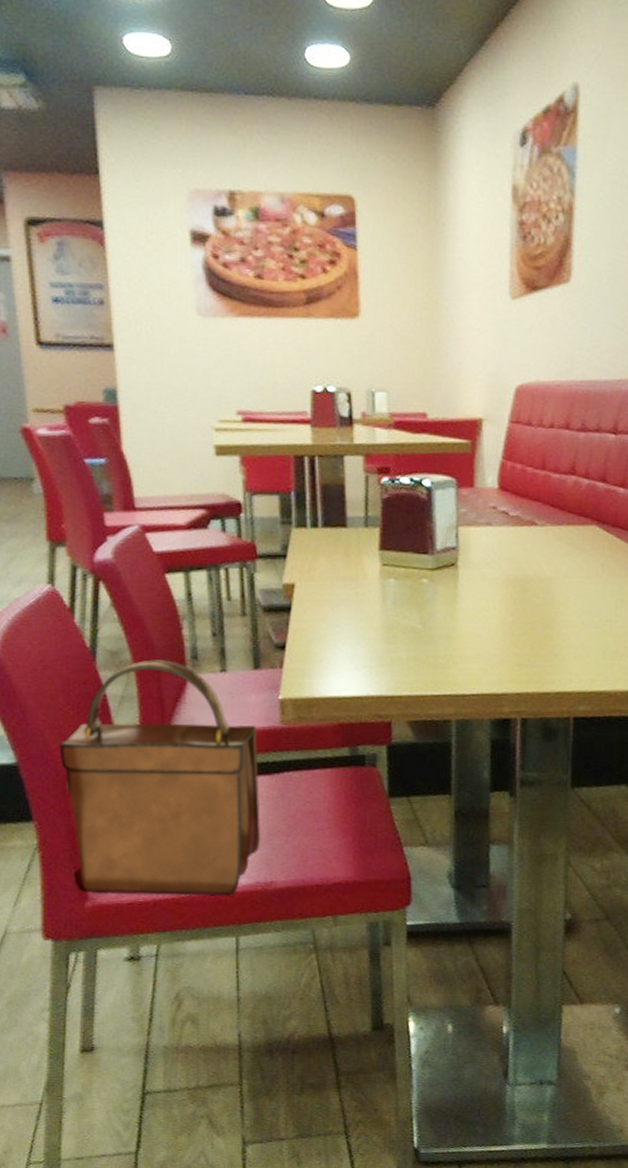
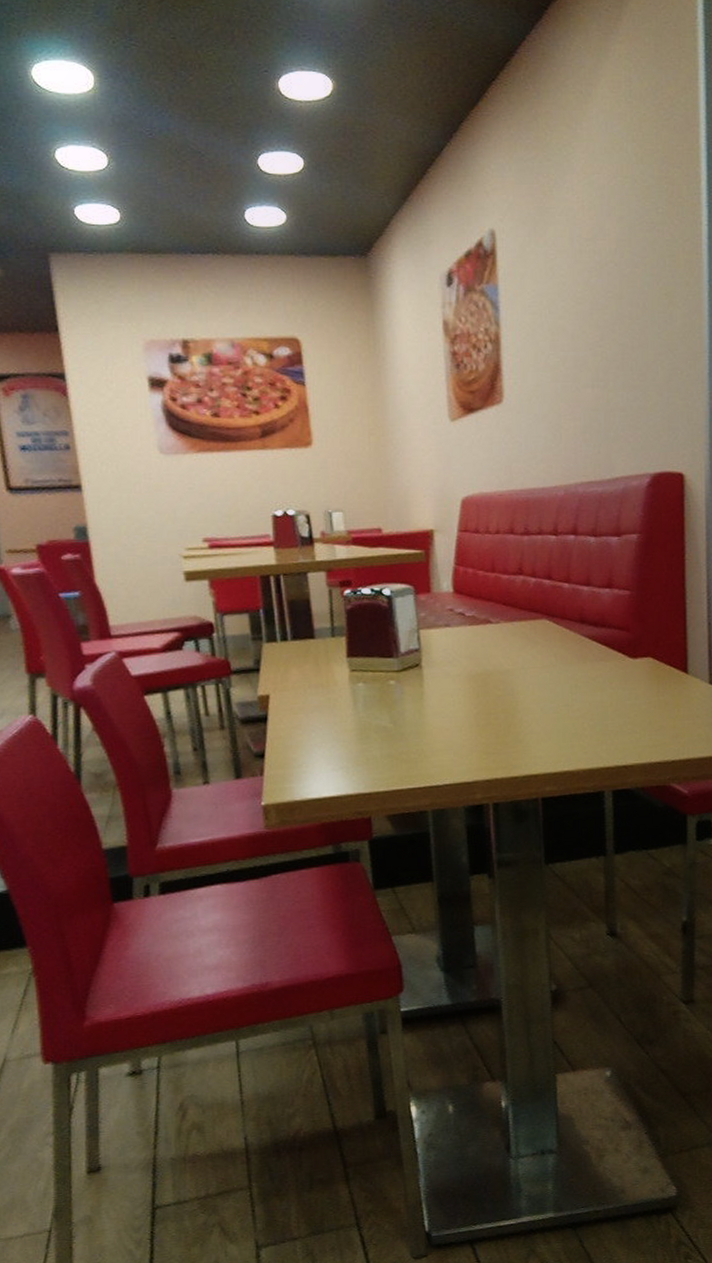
handbag: present [59,659,261,896] -> none [49,777,253,1012]

